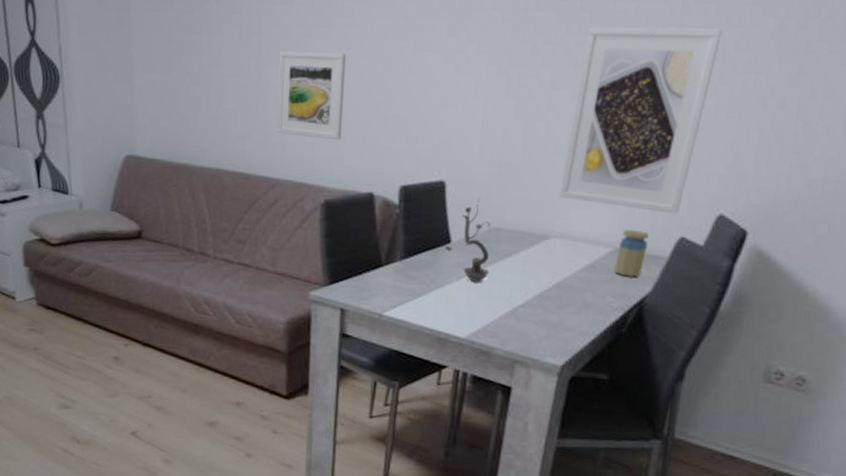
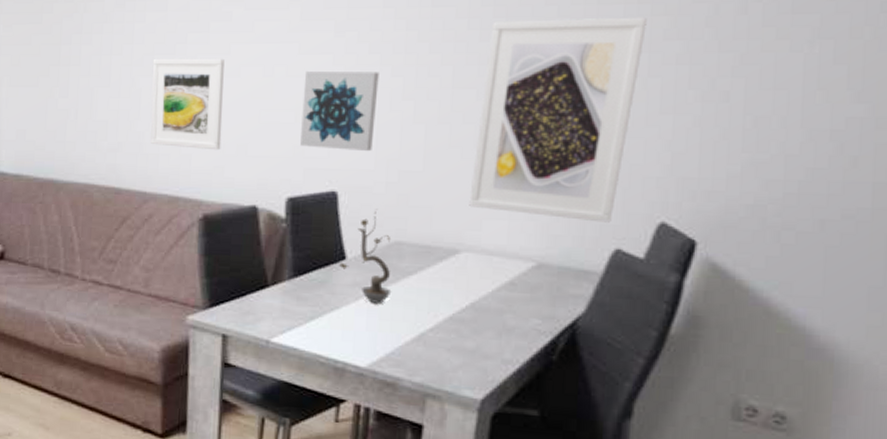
wall art: none [413,67,486,144] -> present [300,70,379,151]
jar: present [614,229,649,277] -> none [538,240,577,296]

